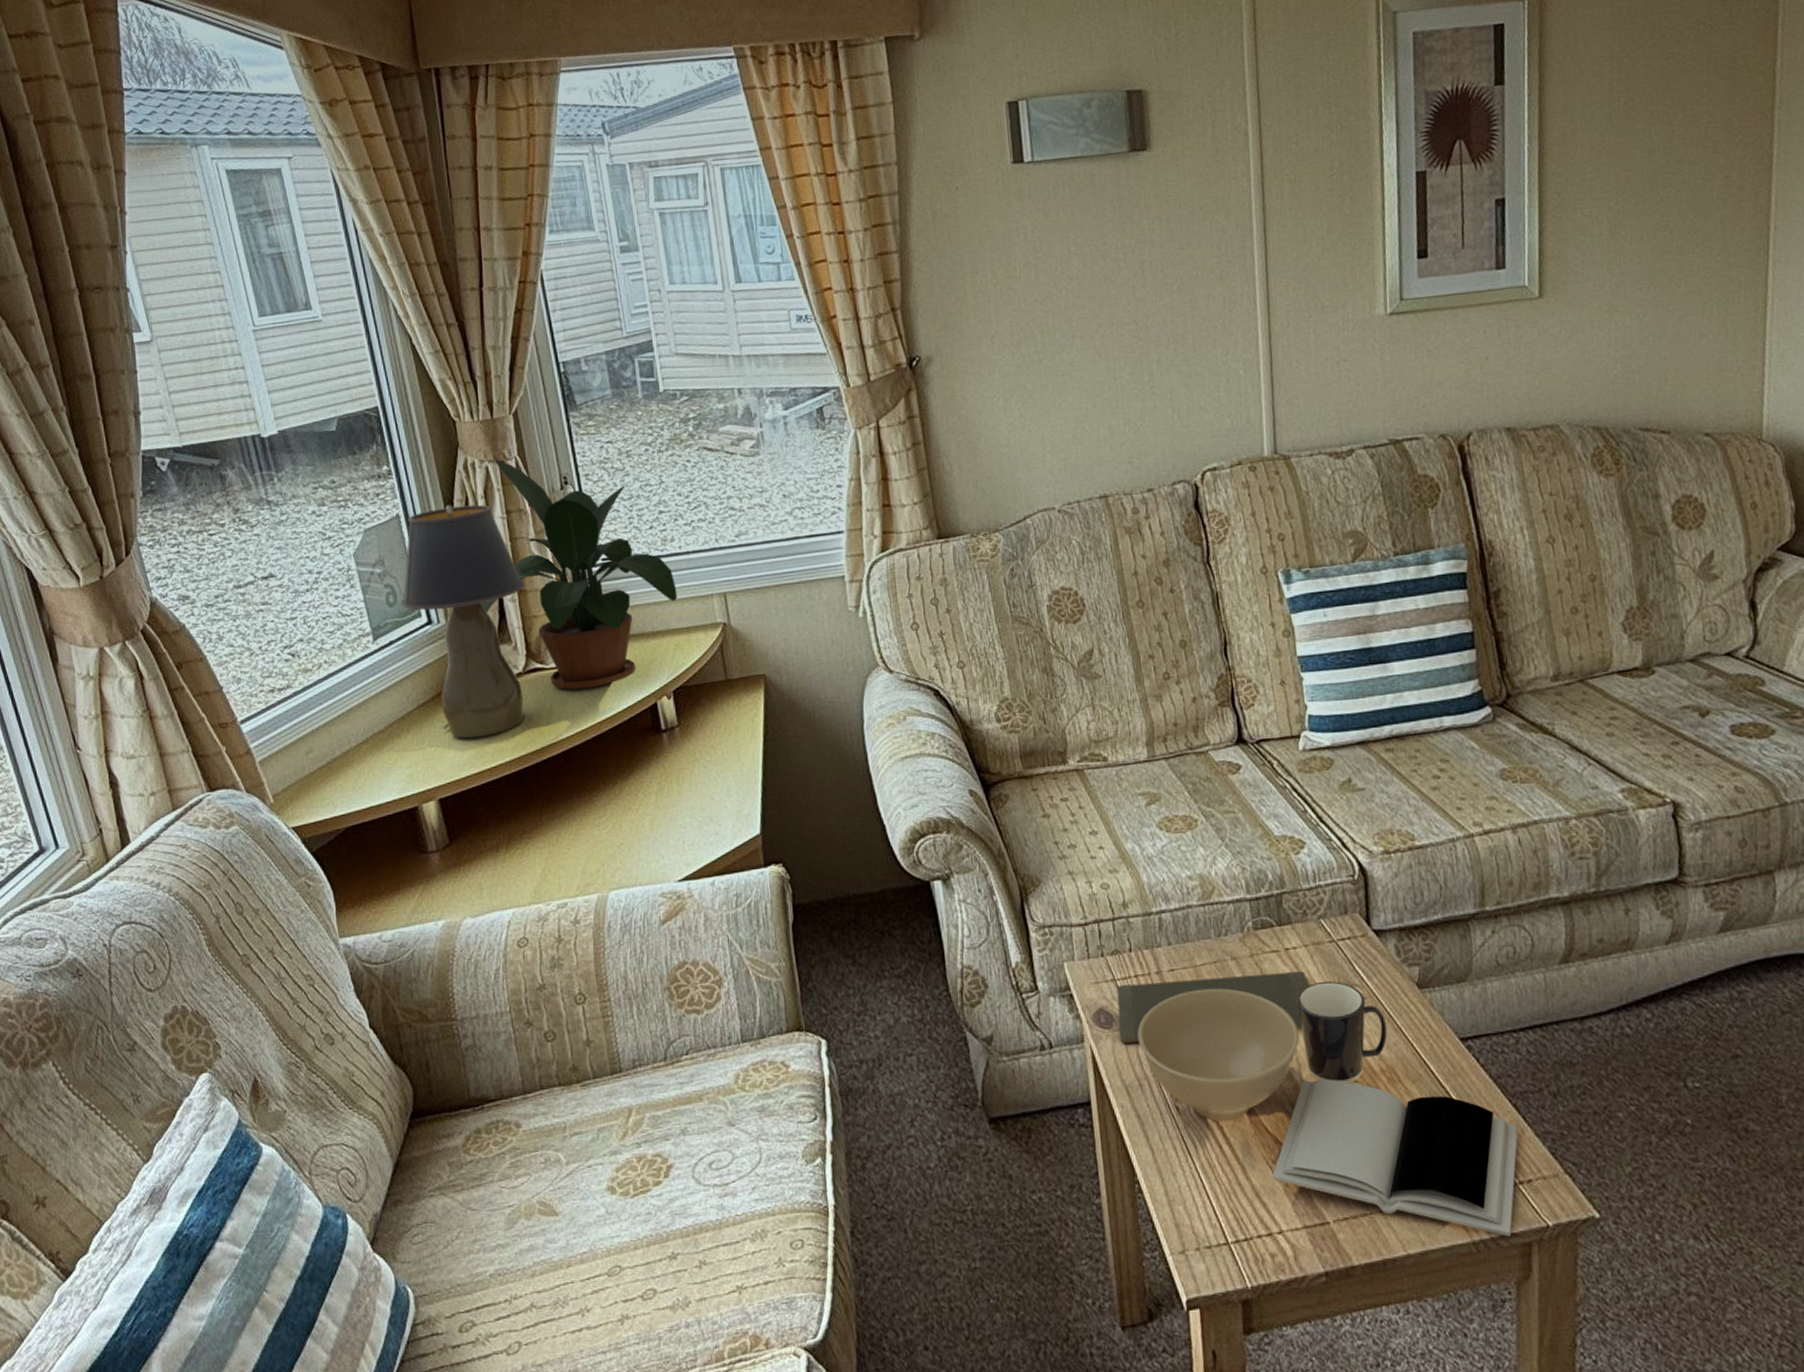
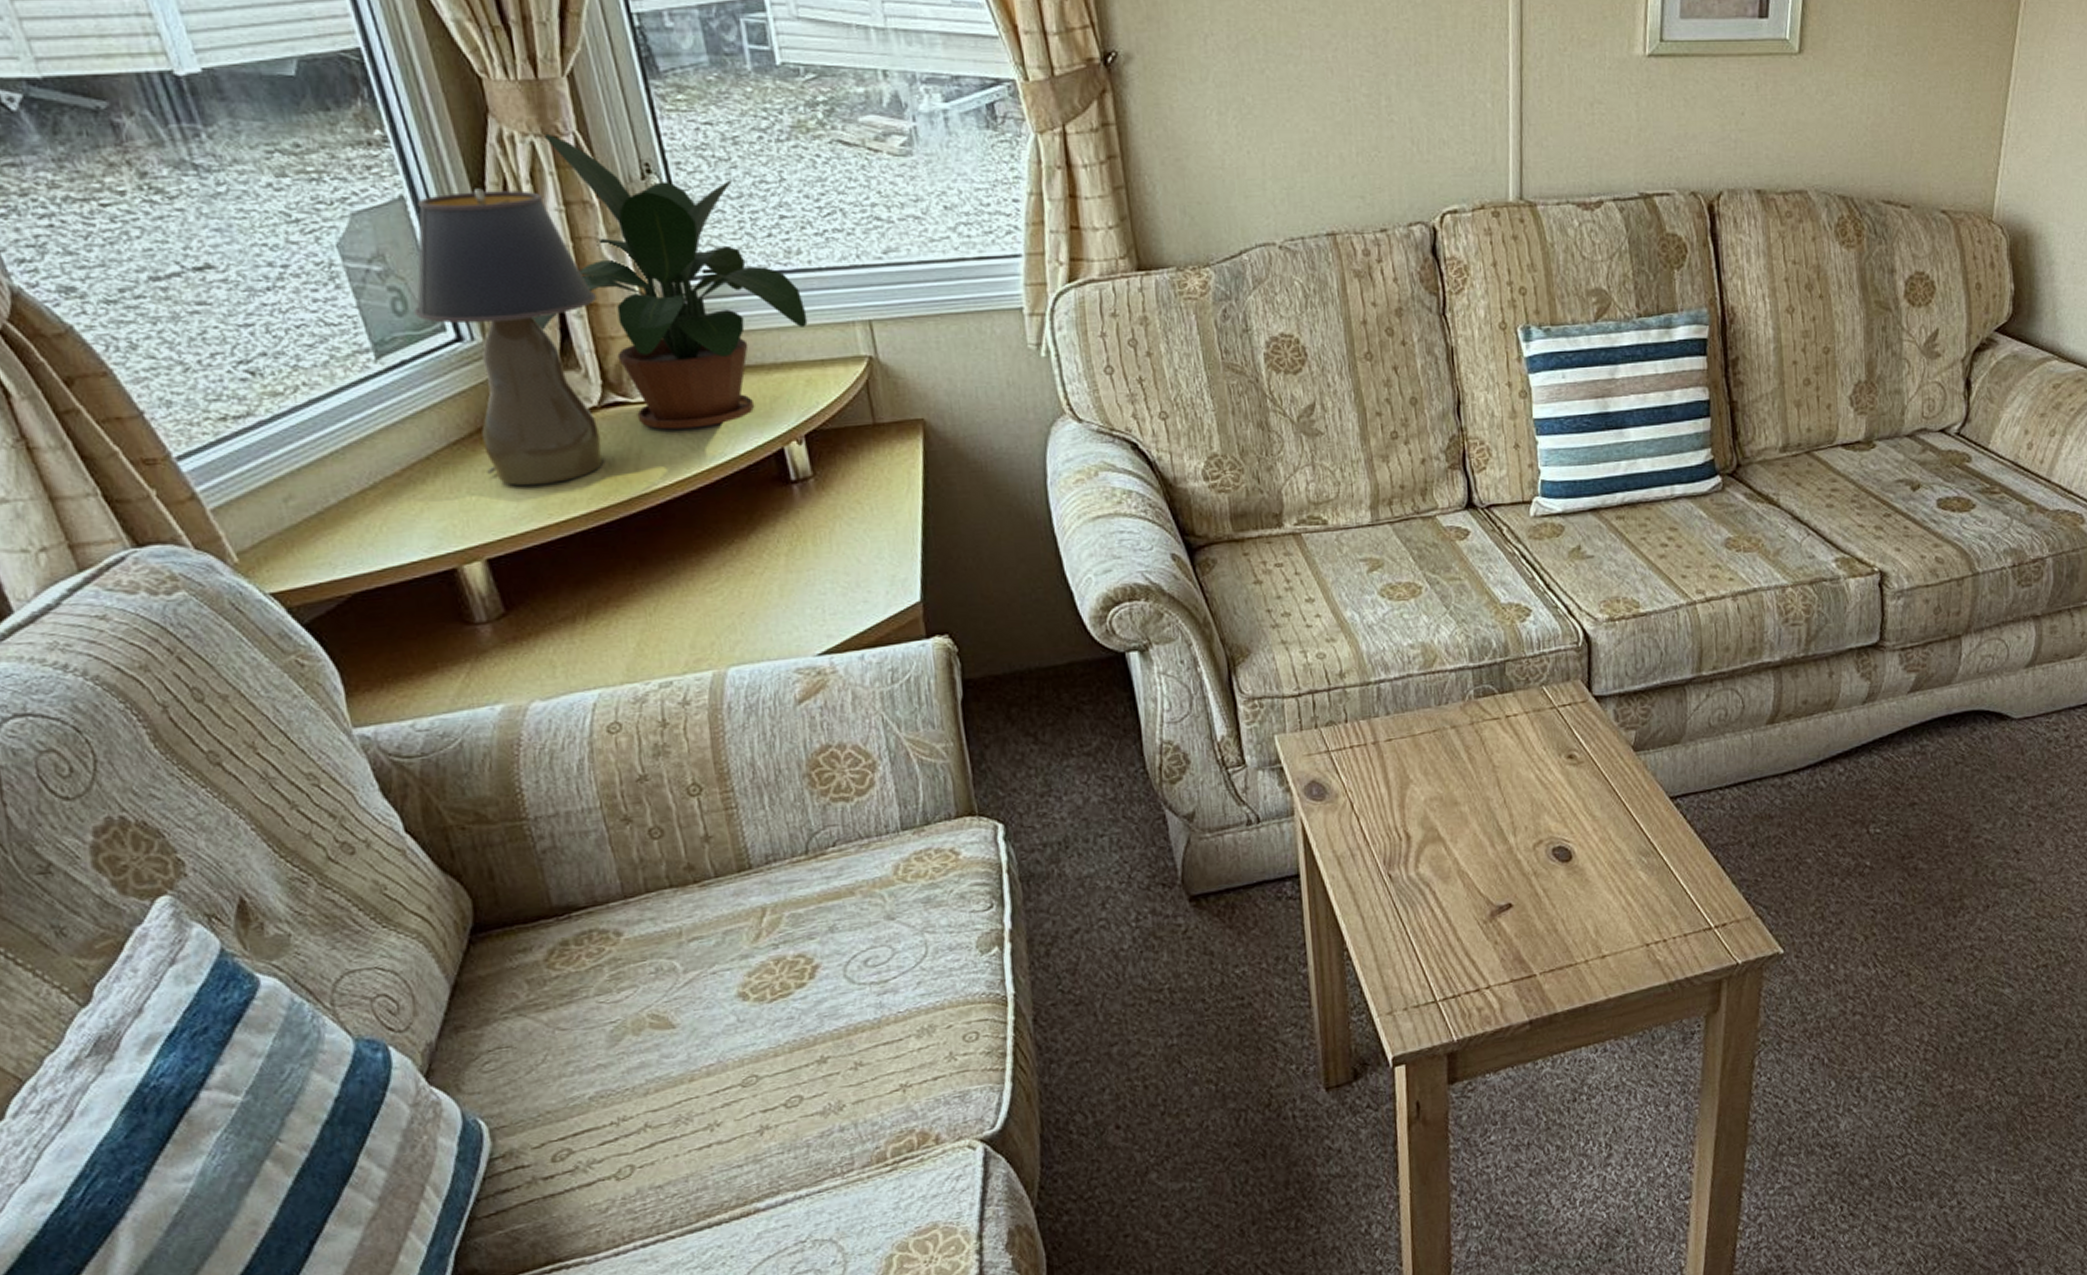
tablet: present [1116,970,1310,1044] -> none [1330,737,1529,815]
bowl: present [1137,988,1300,1122] -> none [1351,756,1517,887]
book: present [1271,1078,1519,1237] -> none [1482,840,1718,977]
mug: present [1297,980,1388,1083] -> none [1515,746,1602,844]

